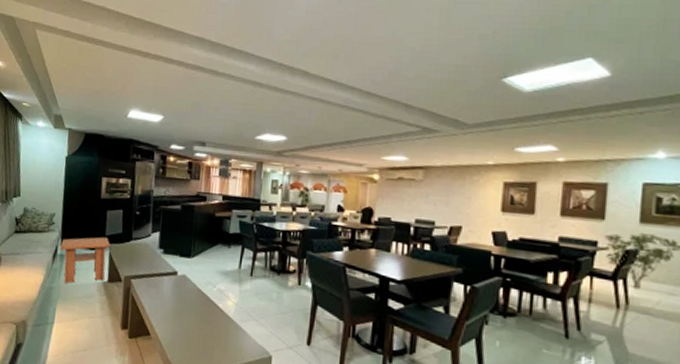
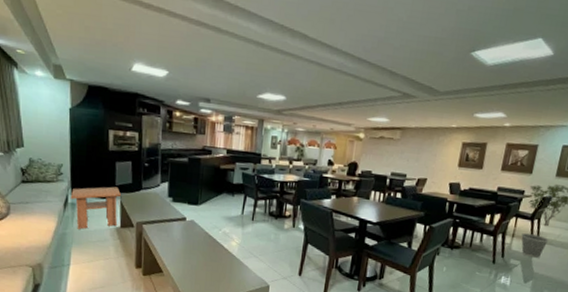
wastebasket: none [602,298,644,334] -> present [521,233,549,259]

